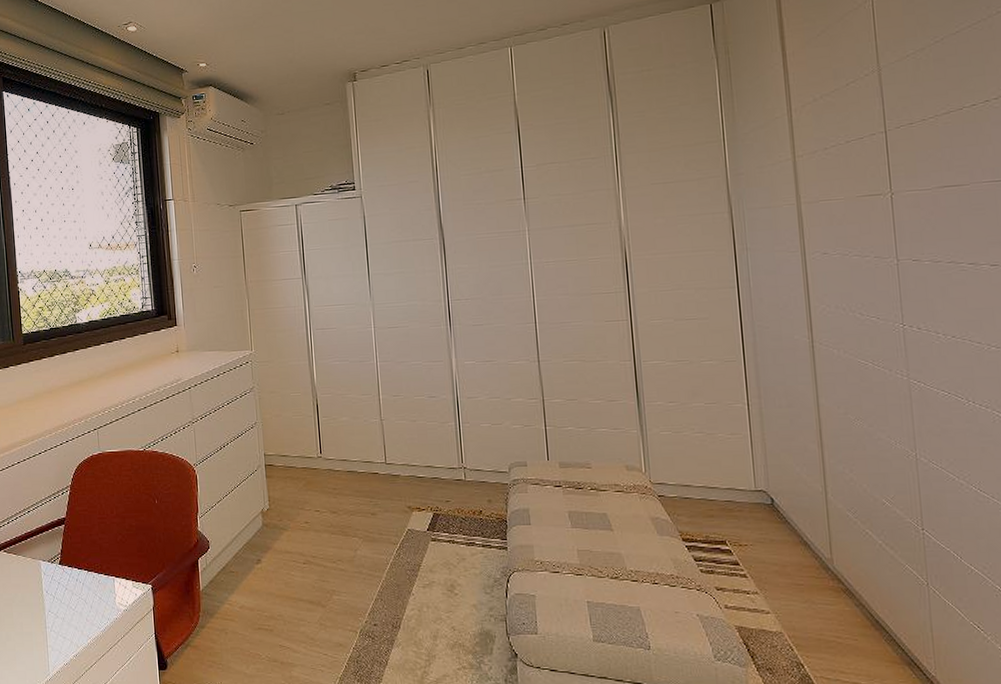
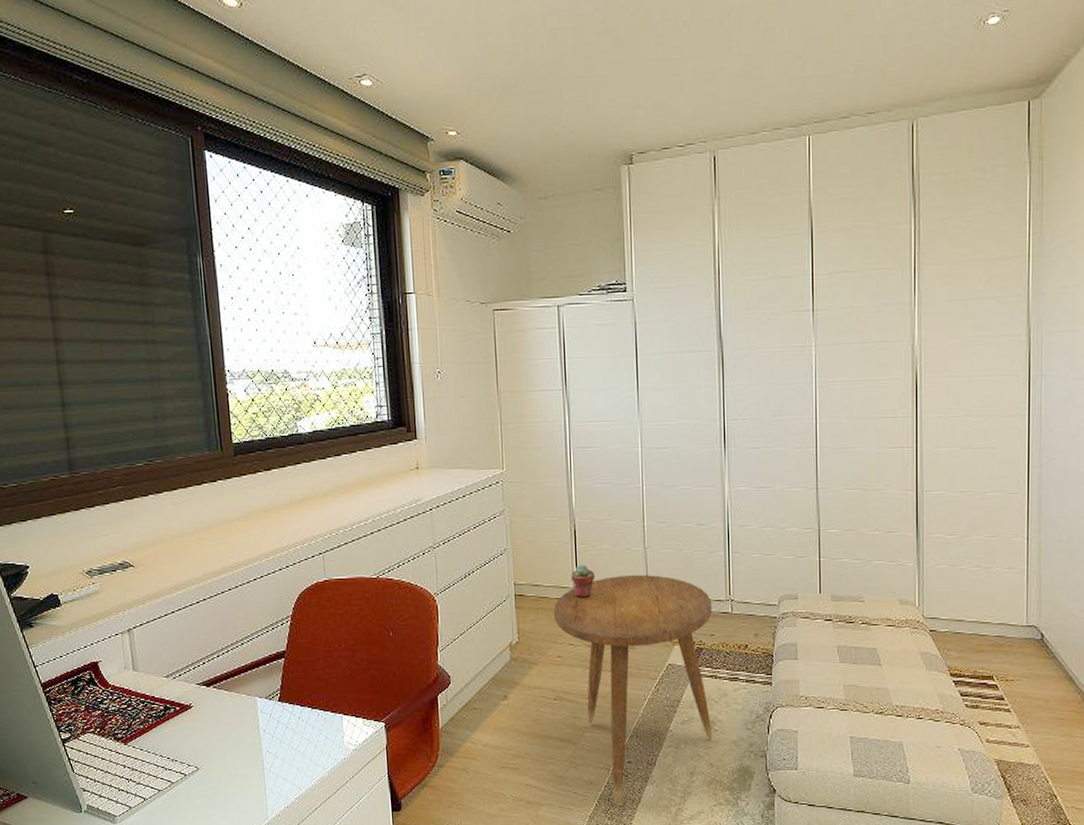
side table: none [300,444,453,670] -> present [554,574,713,807]
potted succulent: none [314,436,337,467] -> present [570,564,595,597]

